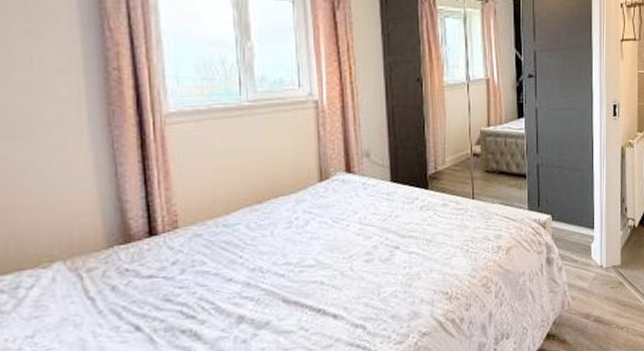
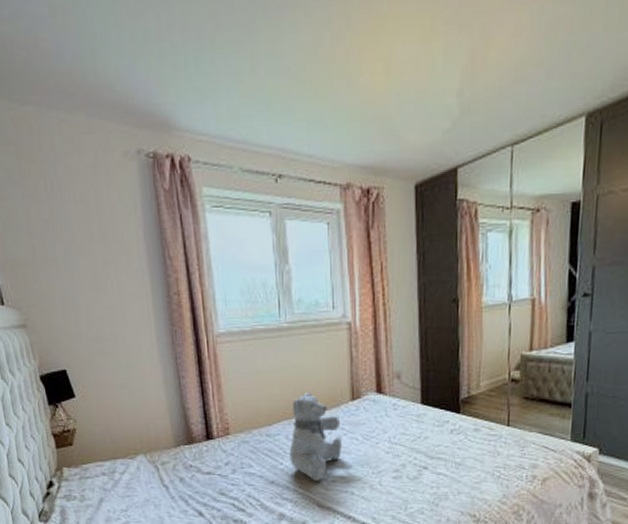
teddy bear: none [250,174,310,274] -> present [289,392,342,482]

